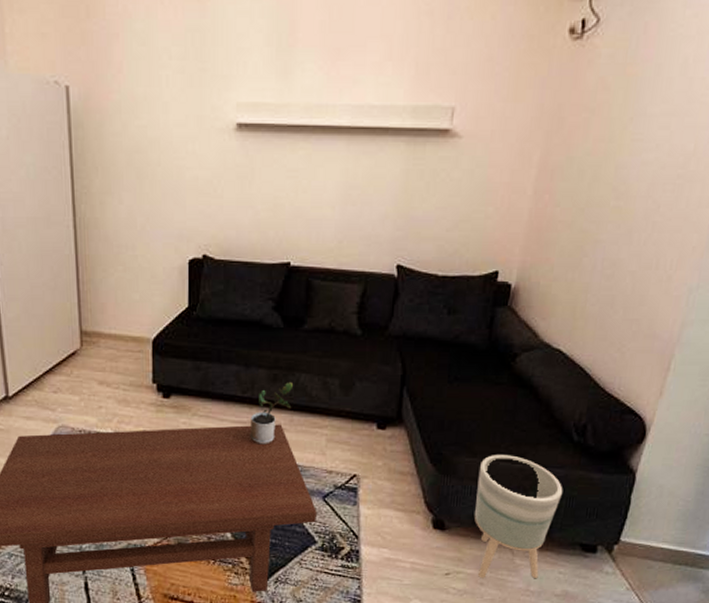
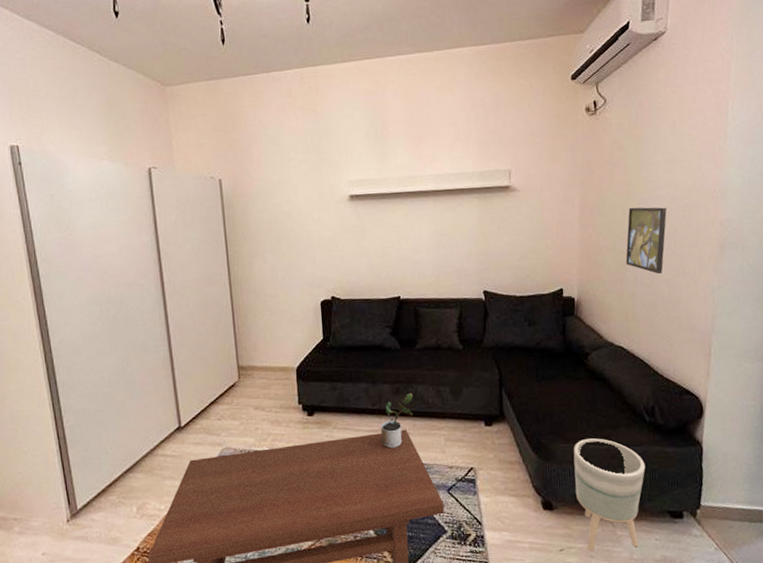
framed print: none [584,173,653,264] -> present [625,207,667,274]

